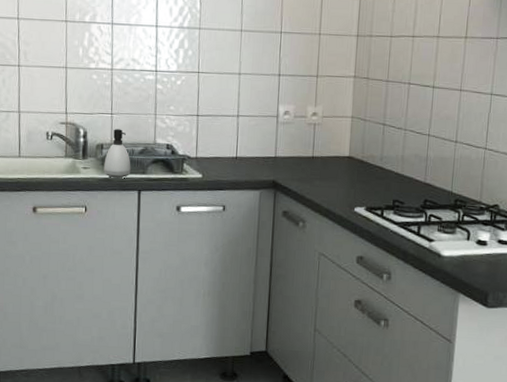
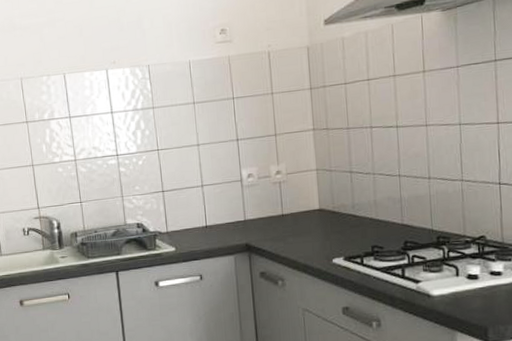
soap dispenser: present [103,129,131,179] -> none [80,215,106,263]

